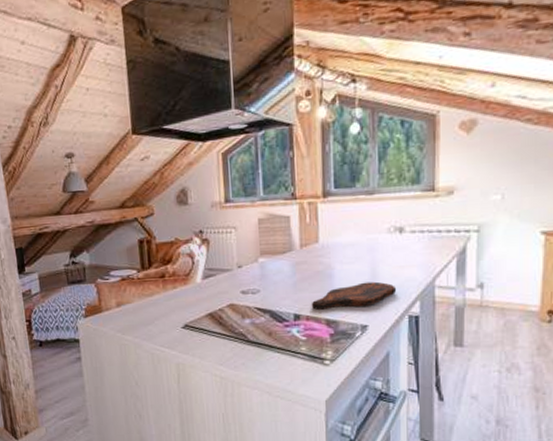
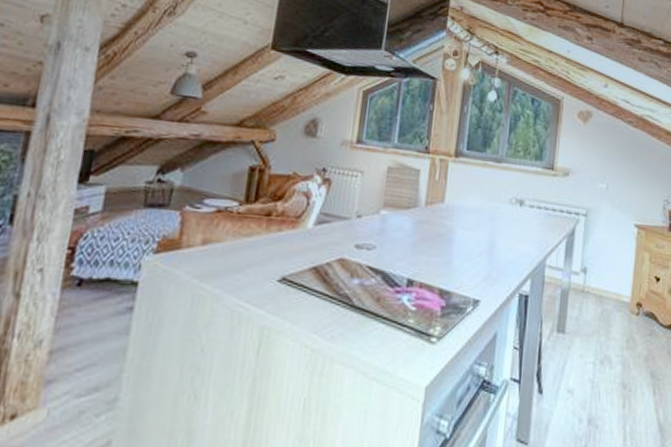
cutting board: present [311,281,397,310] -> none [426,252,512,280]

